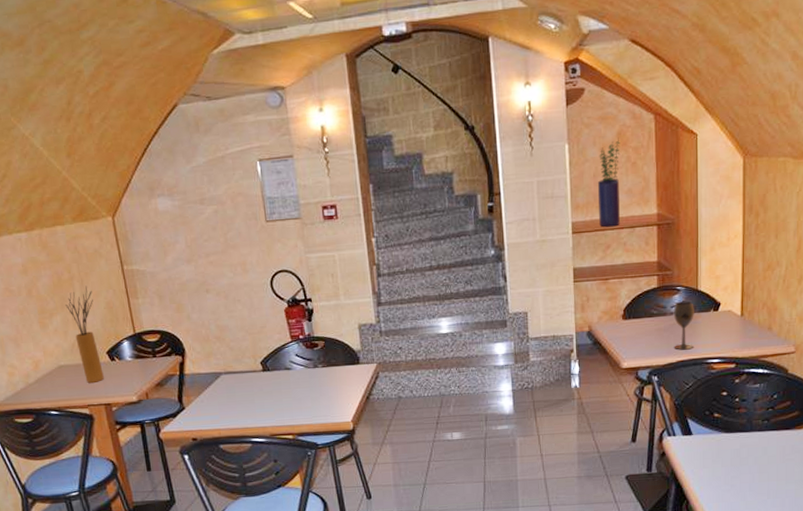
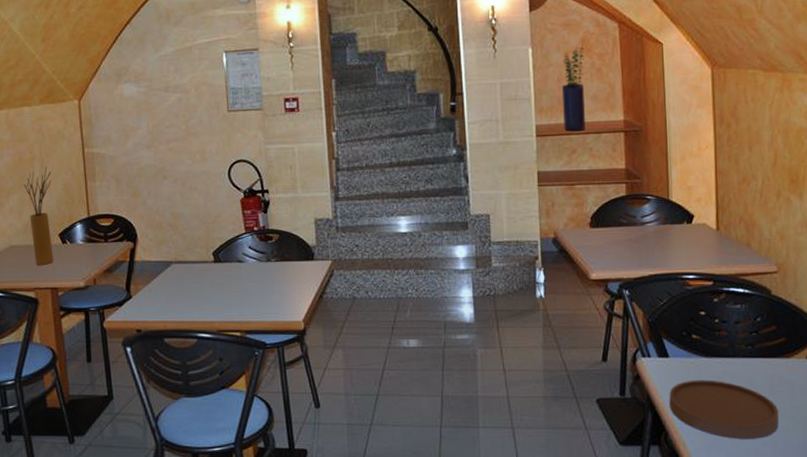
wine glass: present [673,301,694,350] -> none [643,211,667,263]
plate: none [691,452,789,503] -> present [669,380,779,439]

